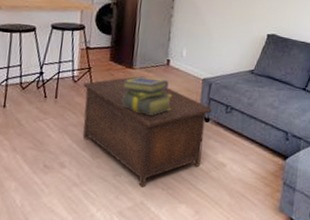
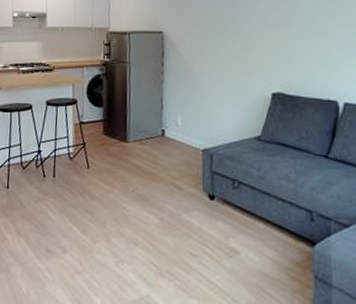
cabinet: present [82,76,213,187] -> none [79,149,217,277]
stack of books: present [122,77,172,116] -> none [117,151,171,194]

